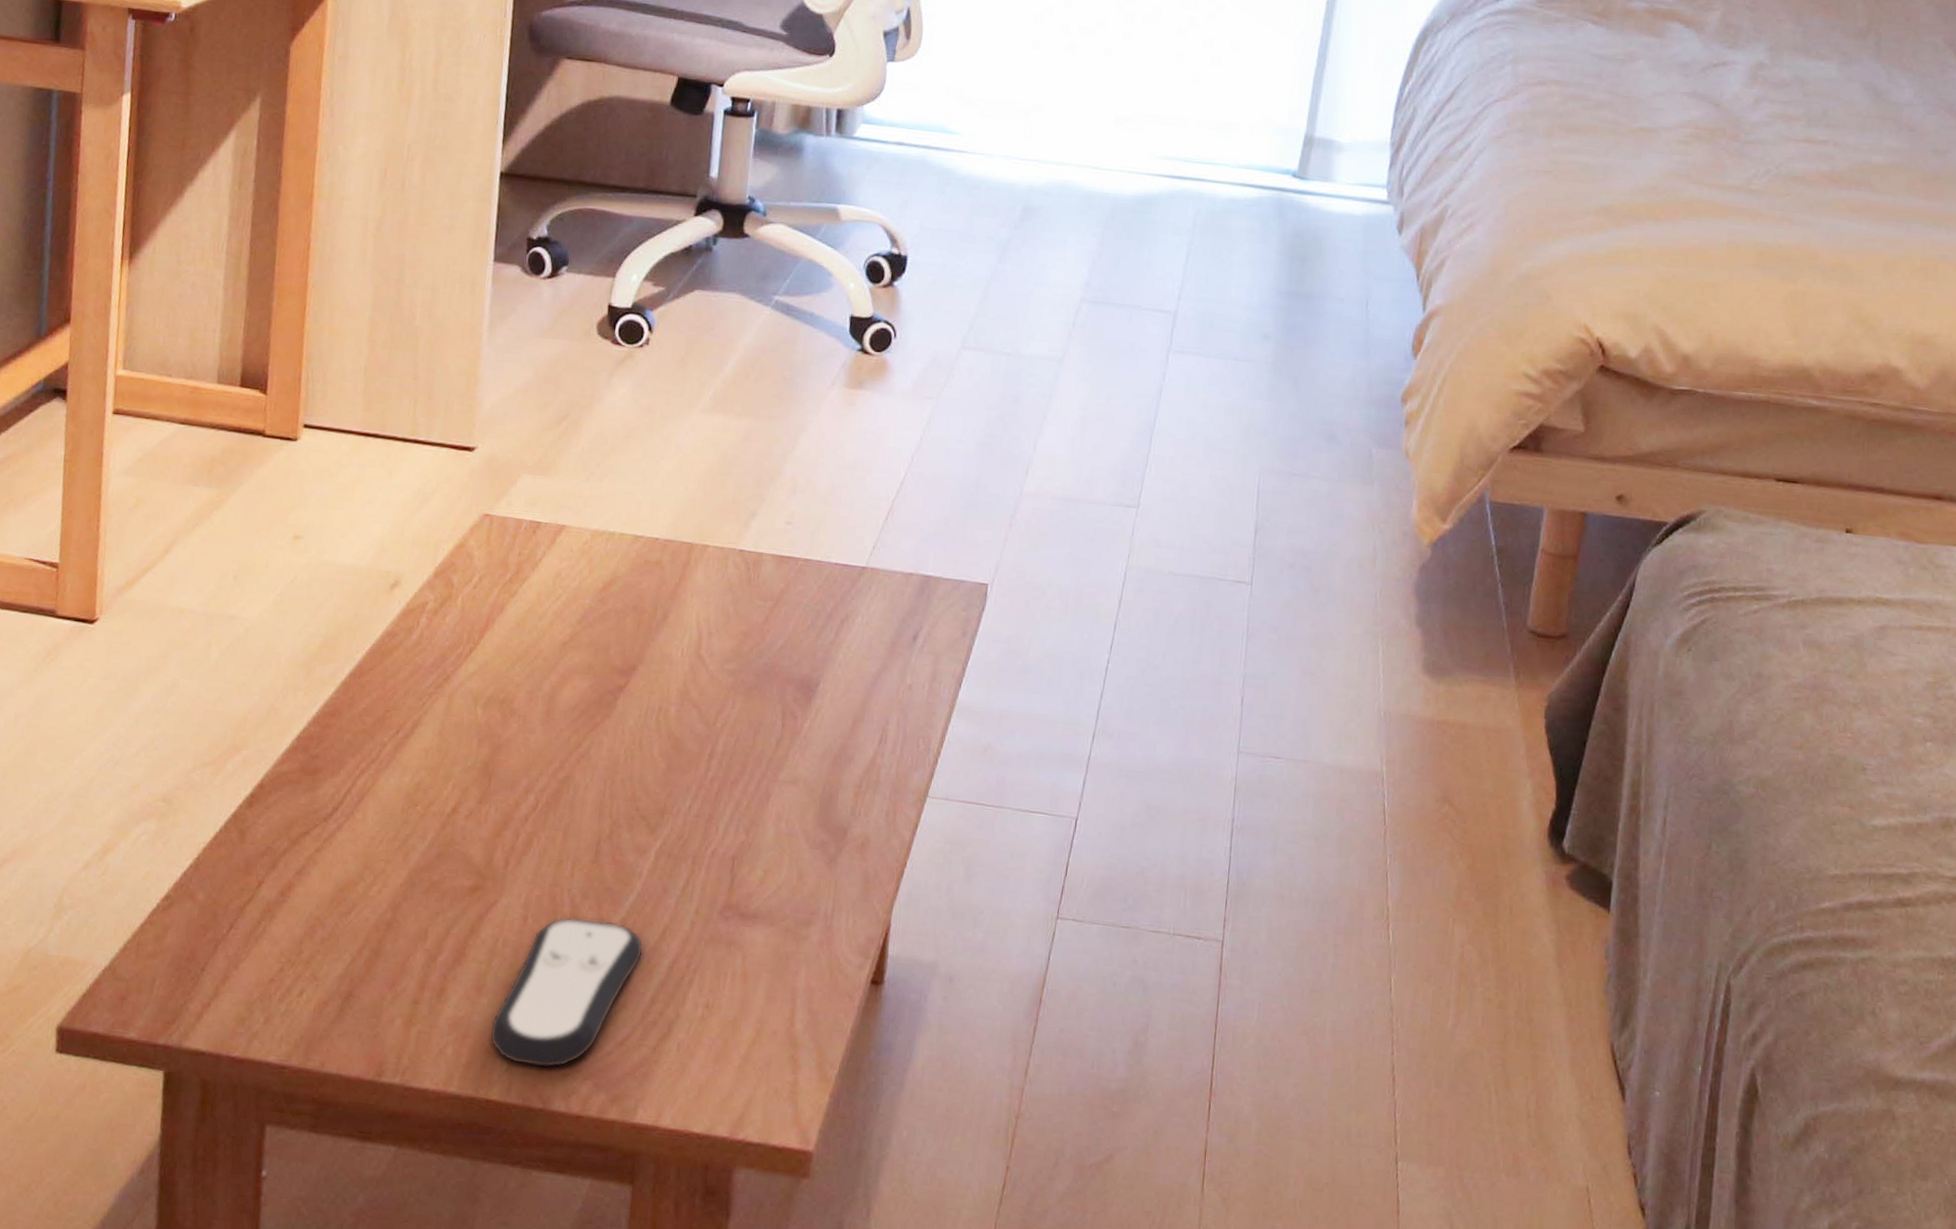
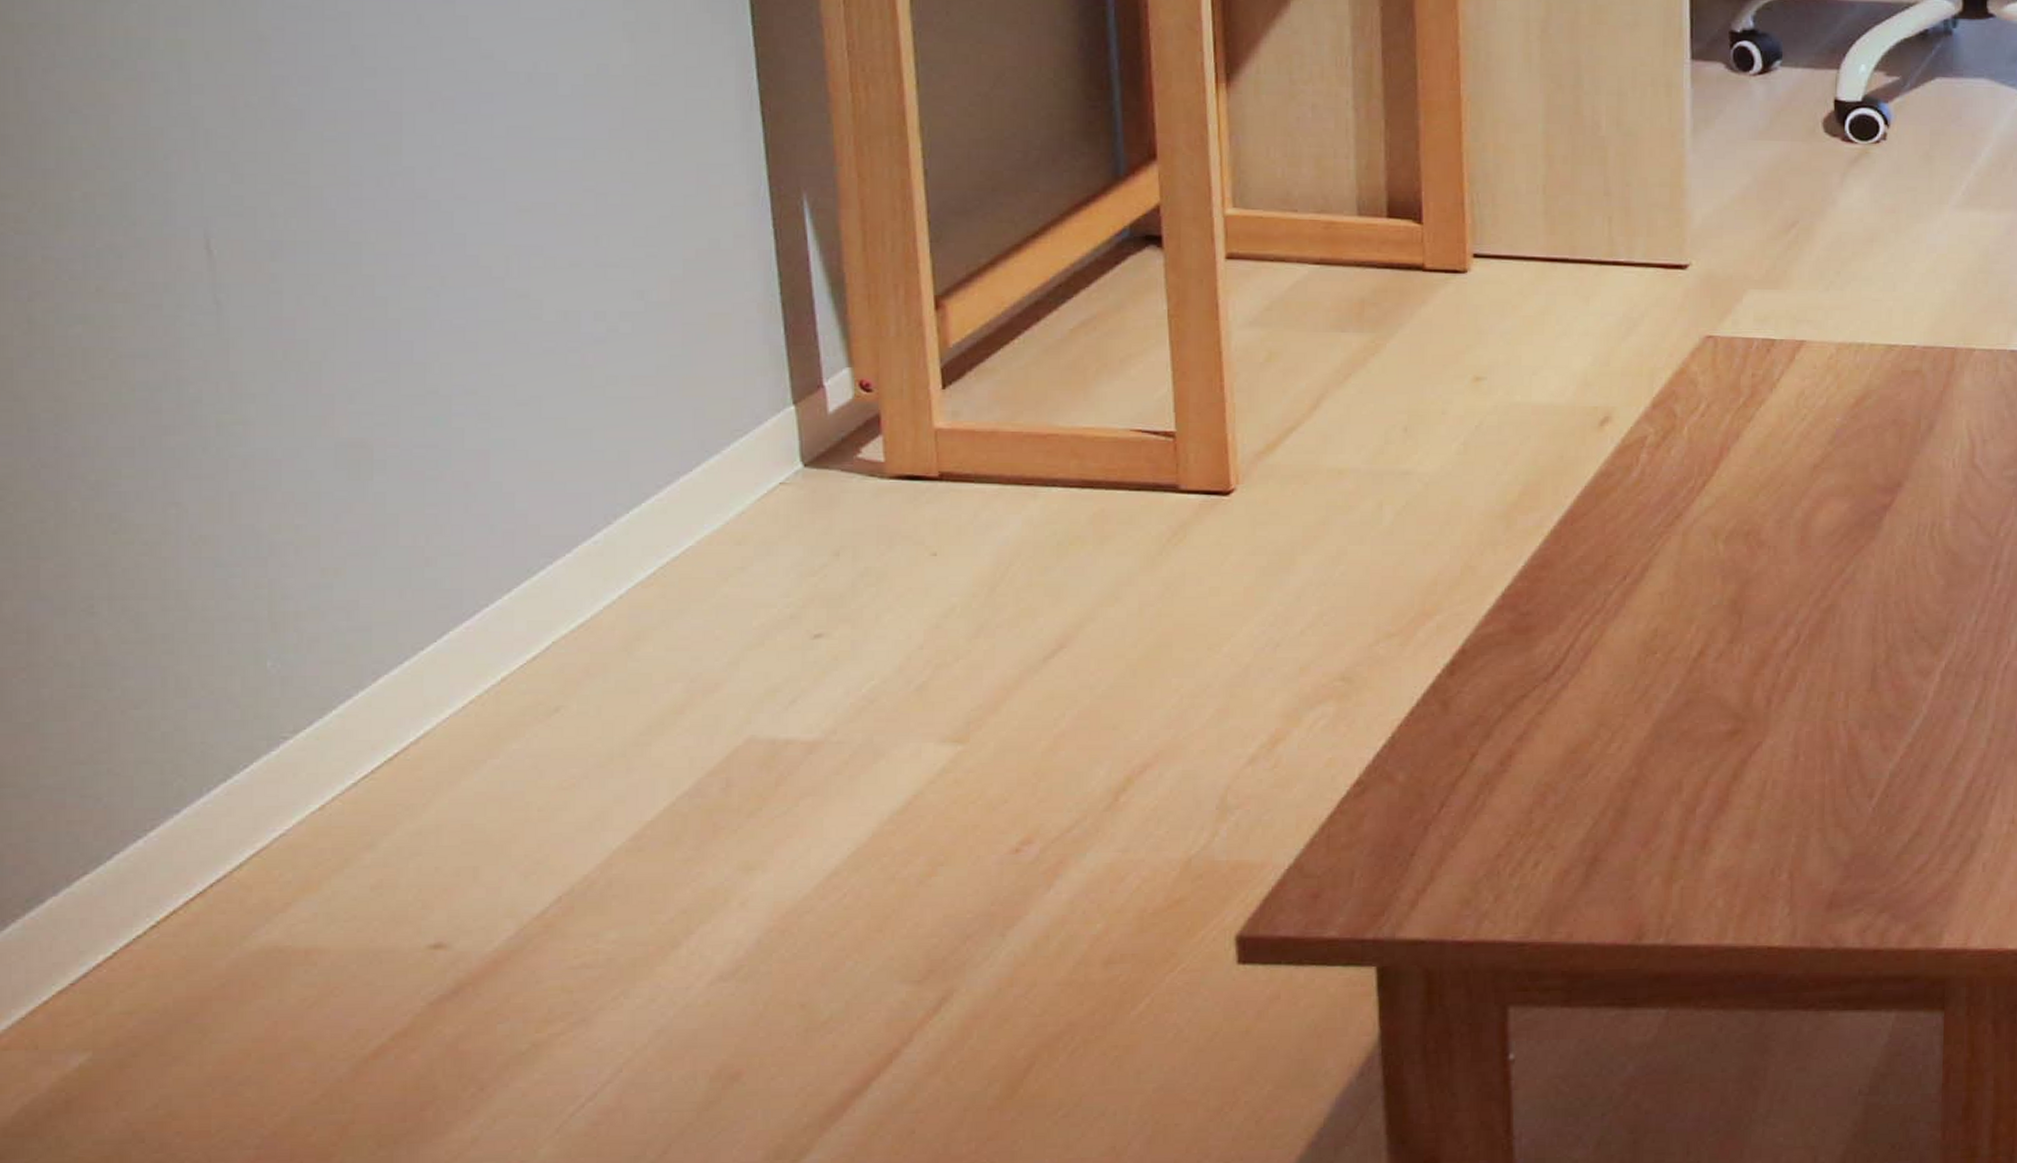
remote control: present [489,916,644,1069] -> none [1765,748,1936,908]

